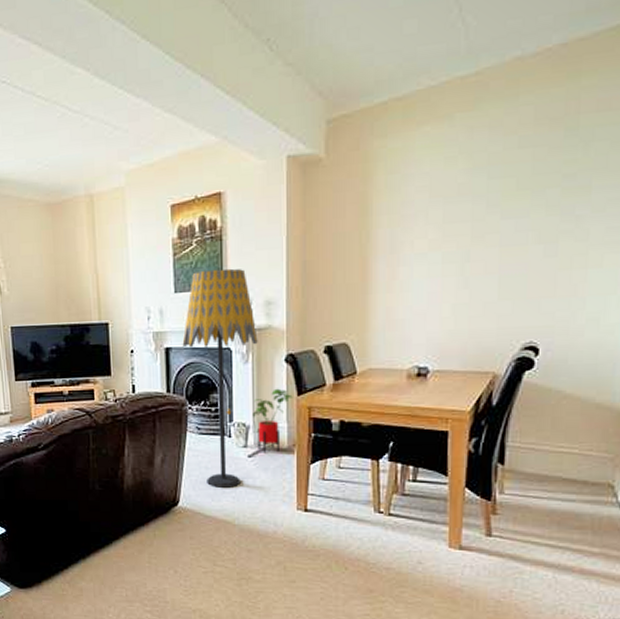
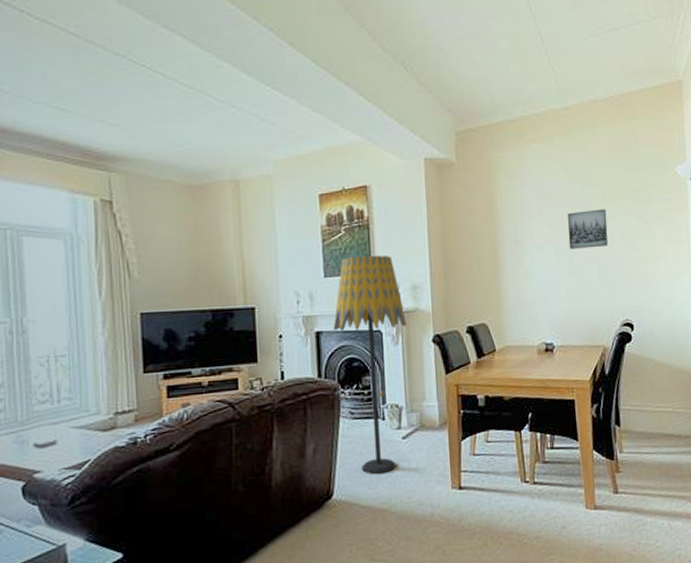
house plant: present [253,388,293,453] -> none [405,368,442,434]
wall art: none [461,203,519,257] -> present [567,209,608,249]

